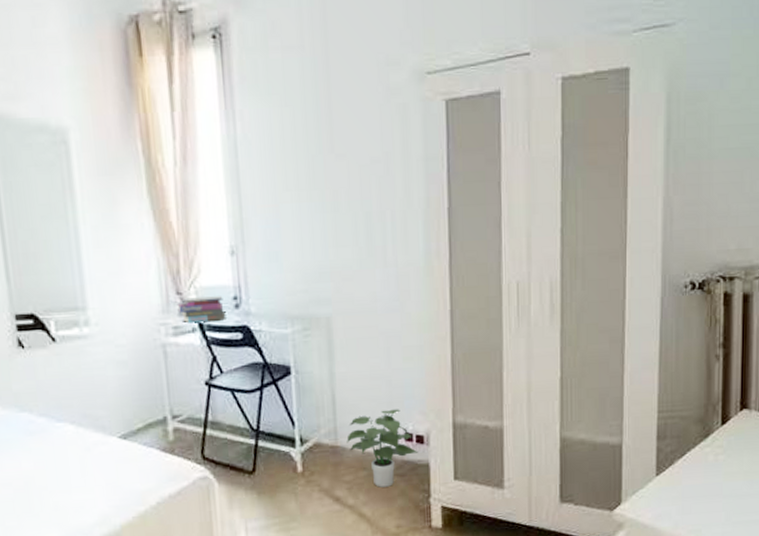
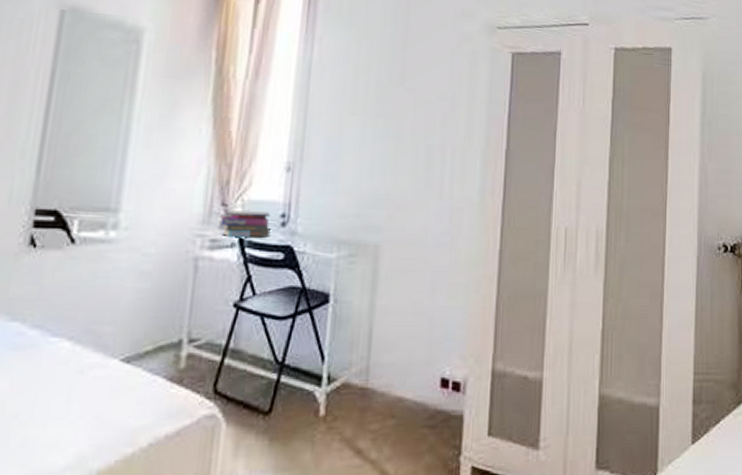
potted plant: present [347,409,419,488] -> none [378,350,453,440]

